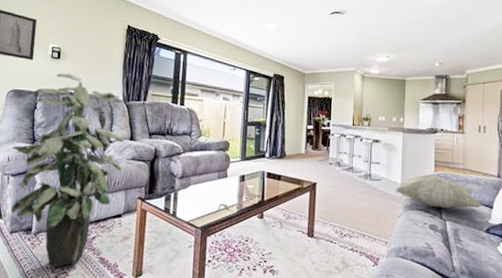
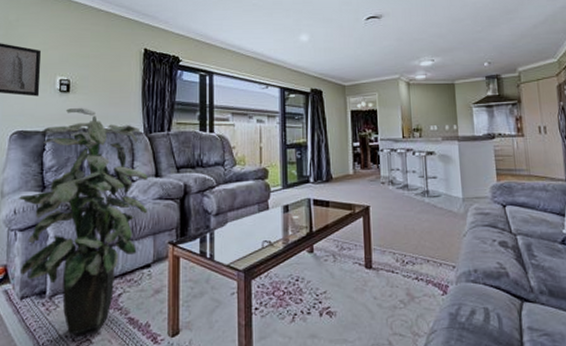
decorative pillow: present [395,174,483,209] -> none [456,185,554,222]

